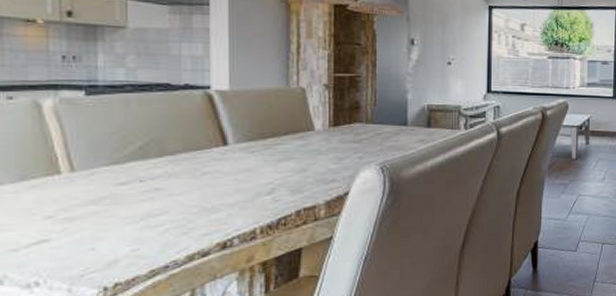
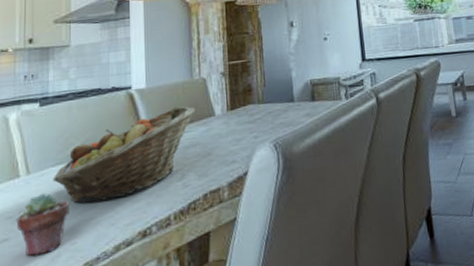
potted succulent: none [58,195,131,261] -> present [16,194,70,257]
fruit basket: none [106,115,291,209] -> present [52,106,195,203]

